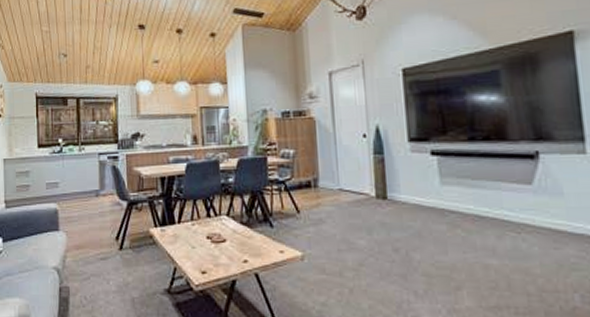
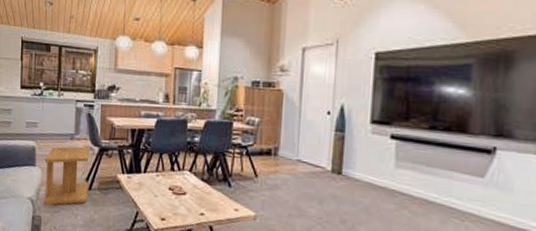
side table: none [69,202,119,273] -> present [43,146,89,206]

